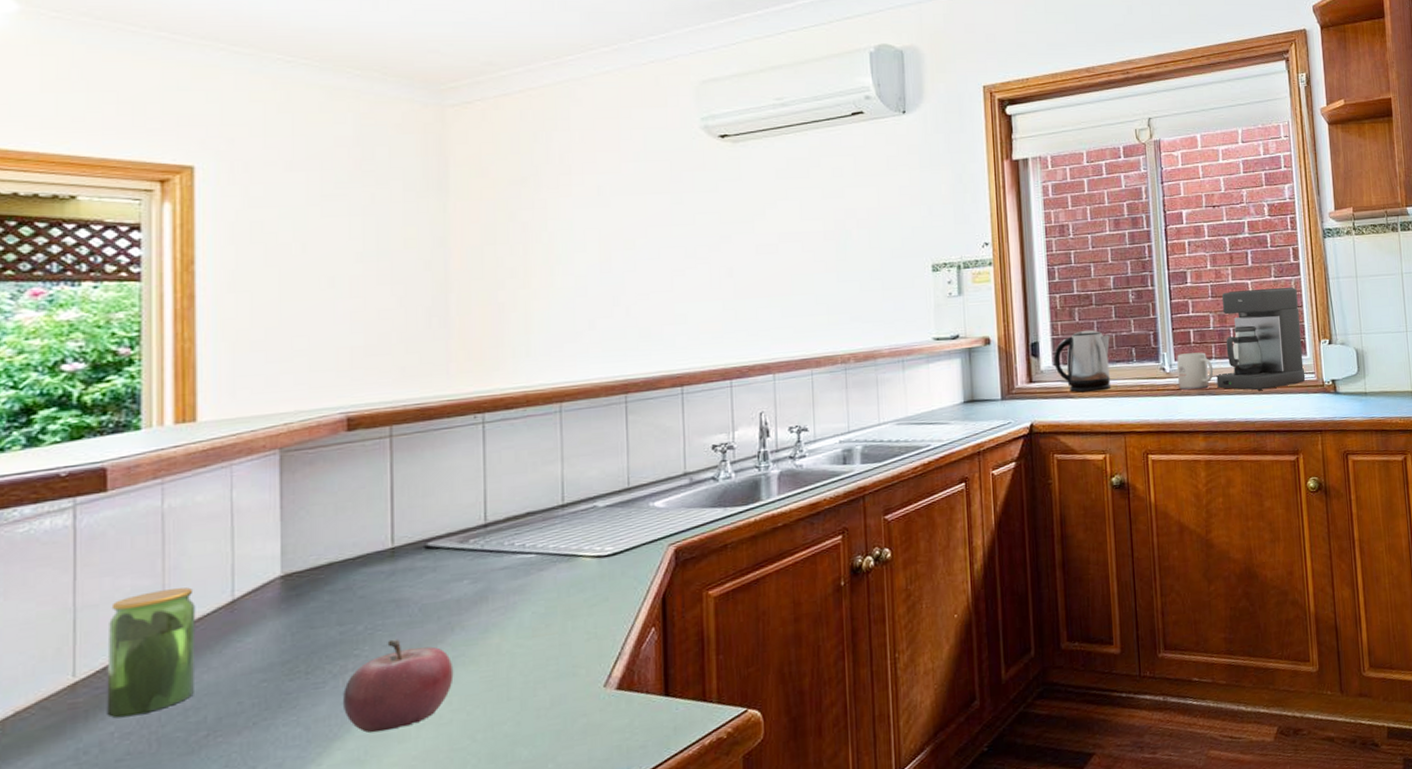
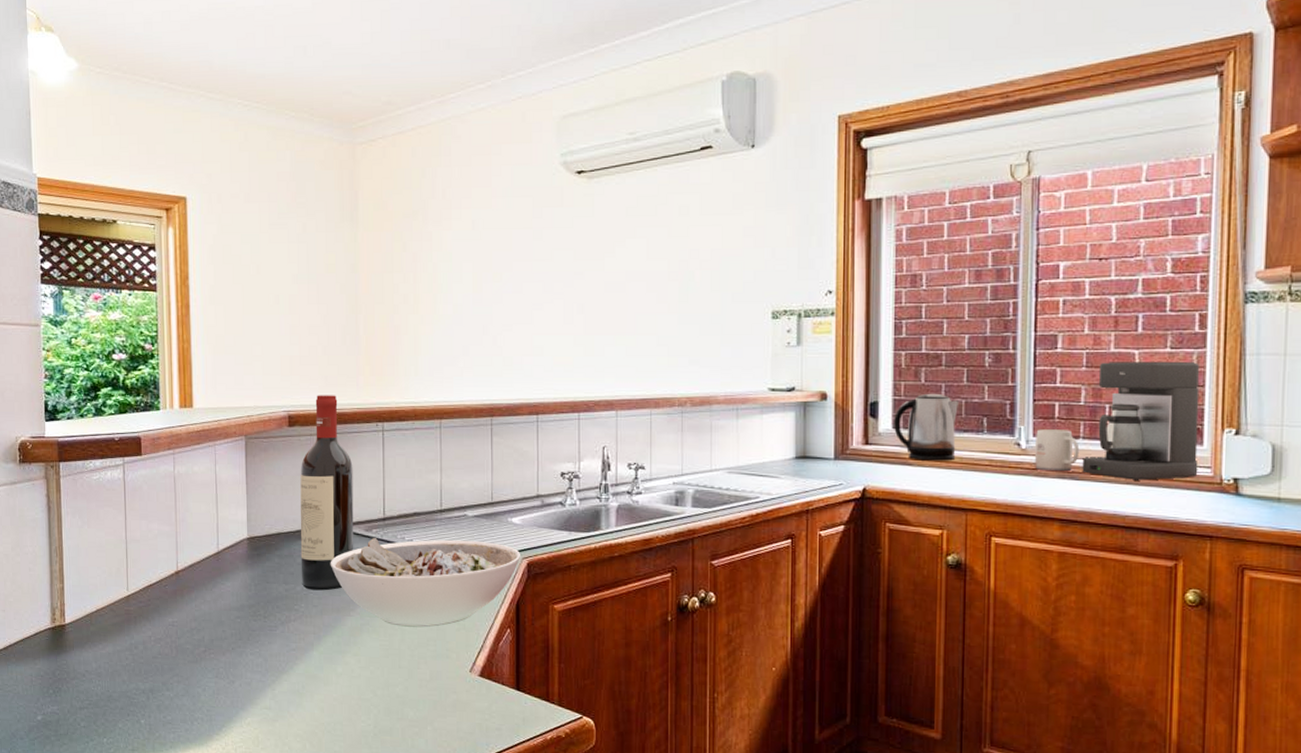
jar: present [107,587,196,718] -> none [145,536,197,627]
fruit: present [343,639,454,733] -> none [288,602,361,674]
wine bottle: none [363,387,443,628] -> present [300,395,354,591]
bowl: none [407,532,666,650] -> present [330,538,520,628]

